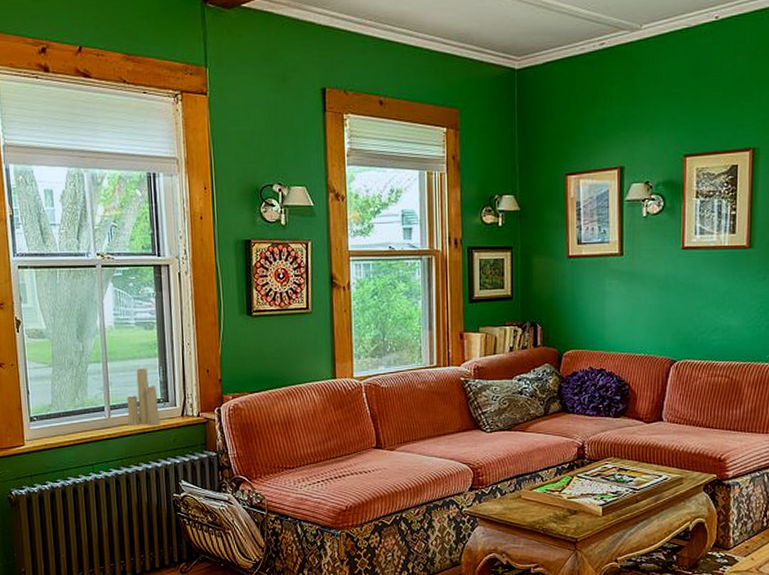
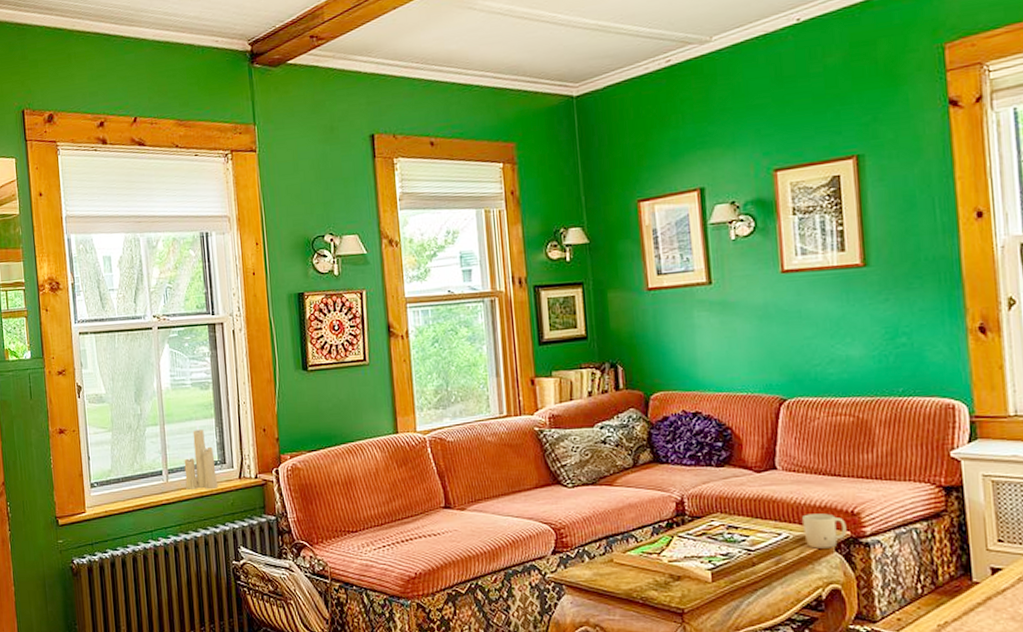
mug: none [680,459,714,489] -> present [802,513,847,549]

